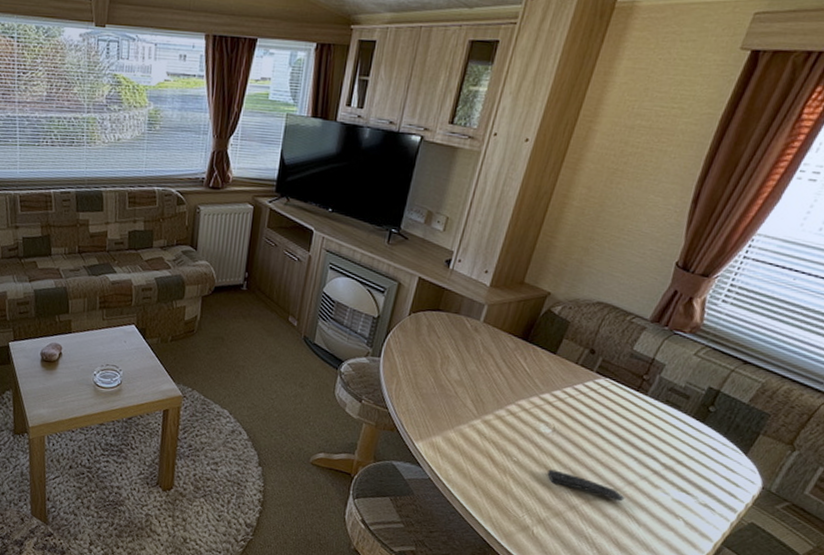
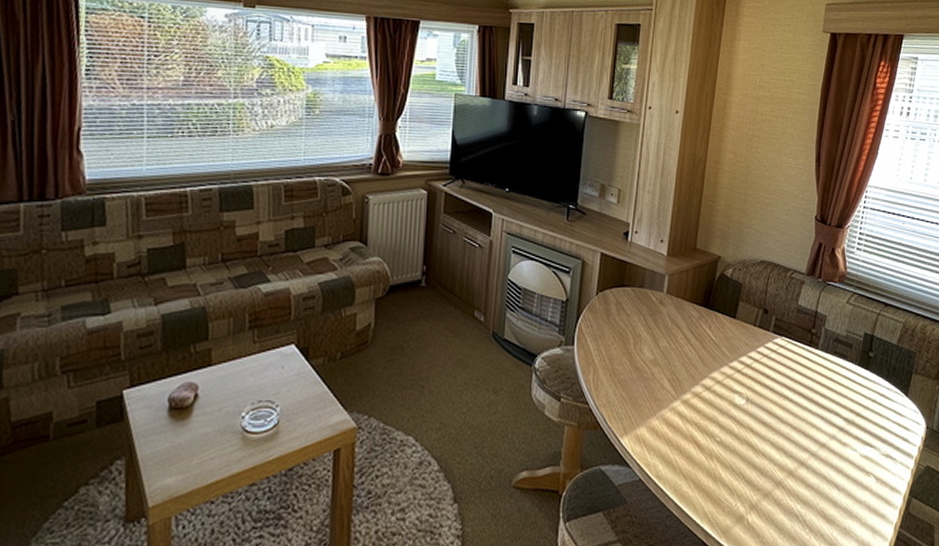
remote control: present [547,469,625,502] -> none [750,444,821,468]

